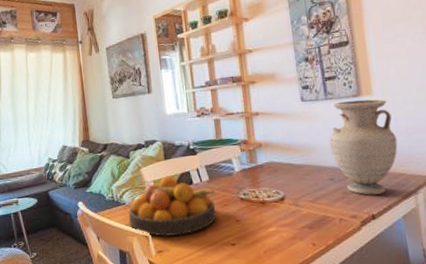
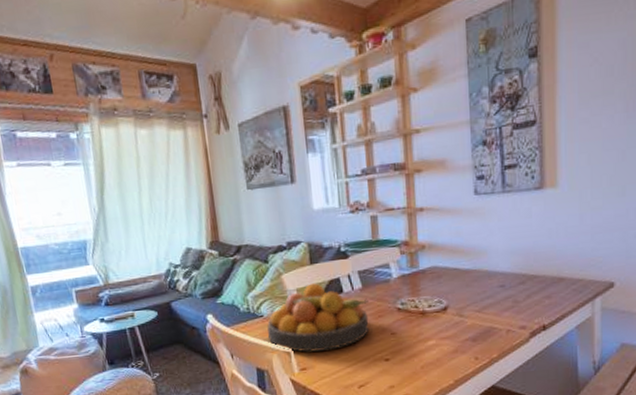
vase: present [329,99,398,195] -> none [503,192,579,304]

